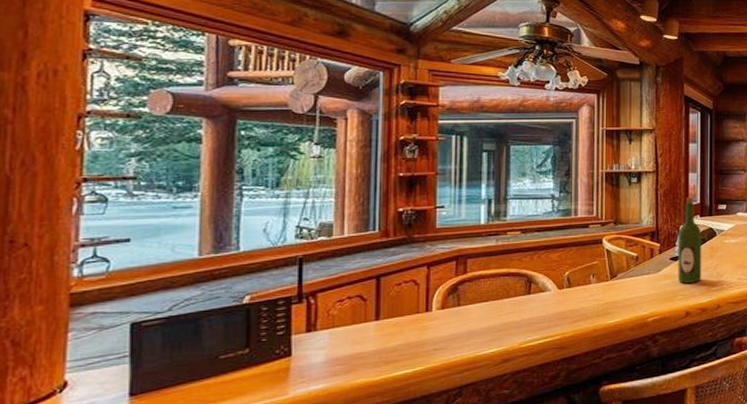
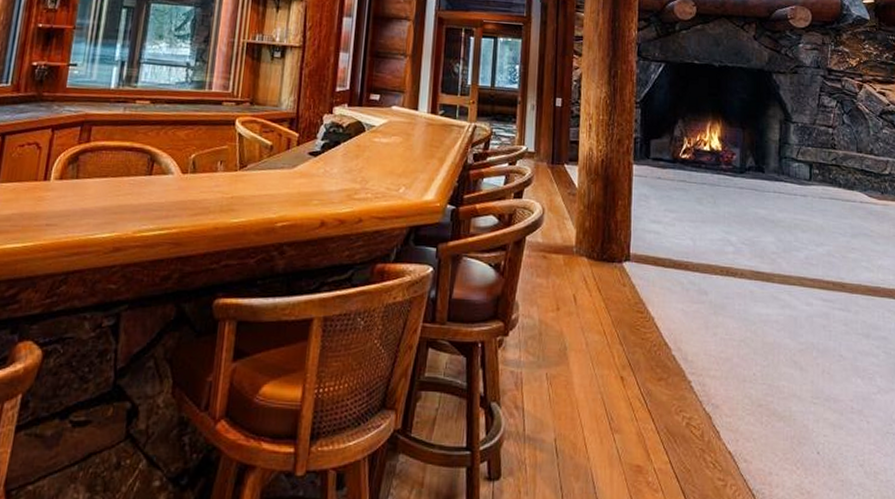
wine bottle: present [678,197,702,284] -> none [315,80,348,187]

